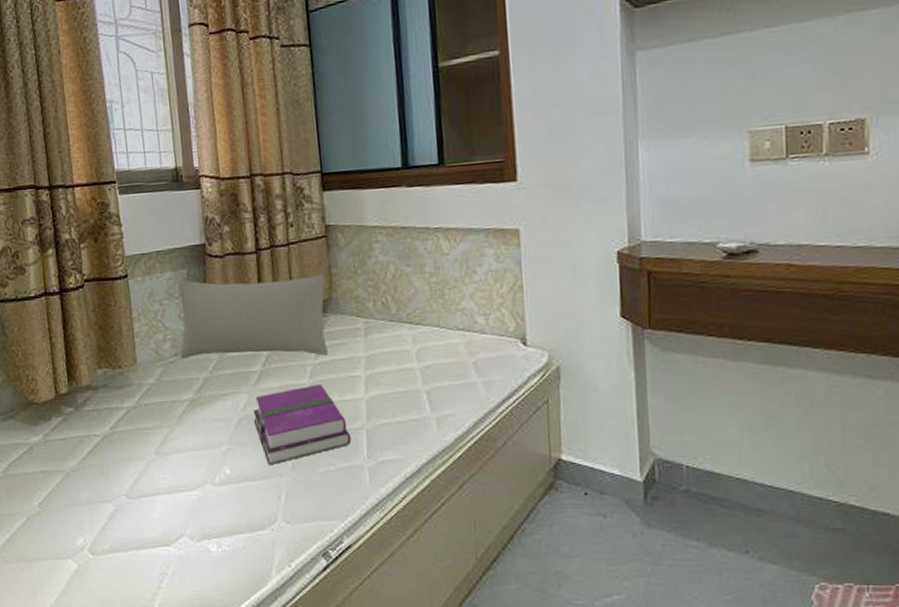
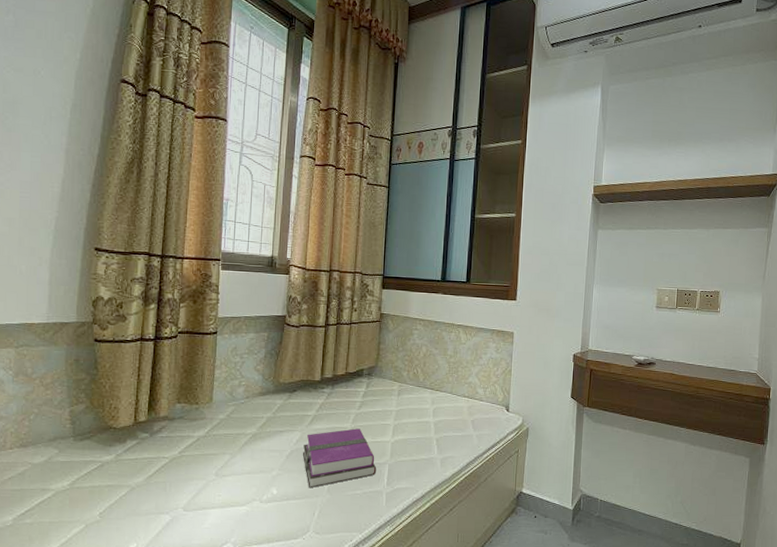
pillow: present [178,273,328,359] -> none [251,341,374,408]

